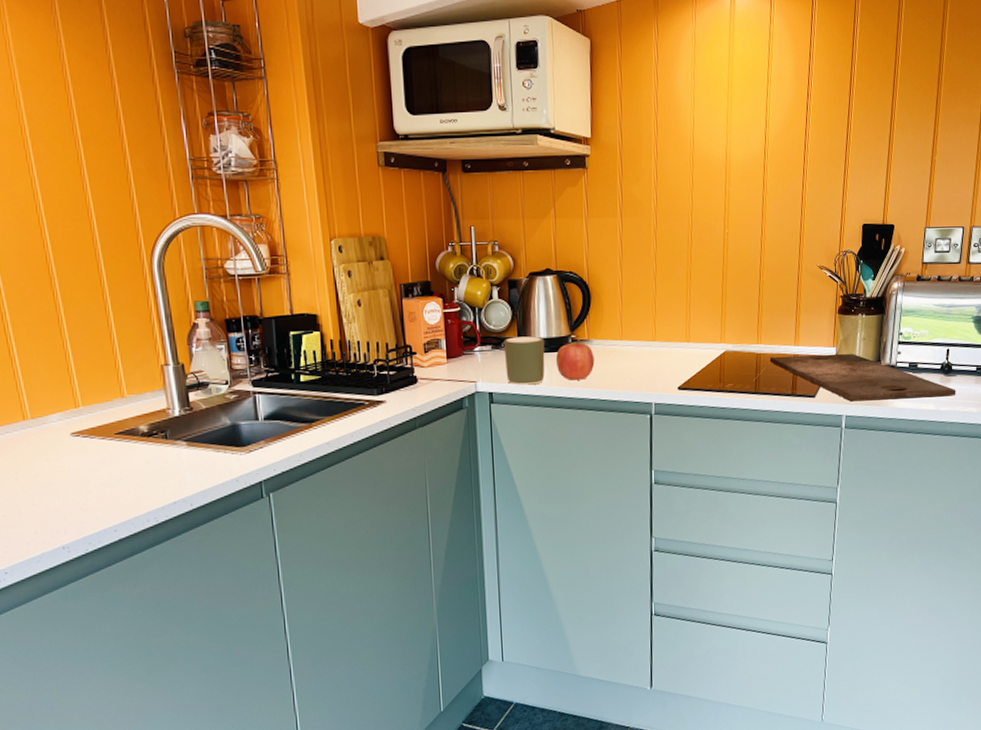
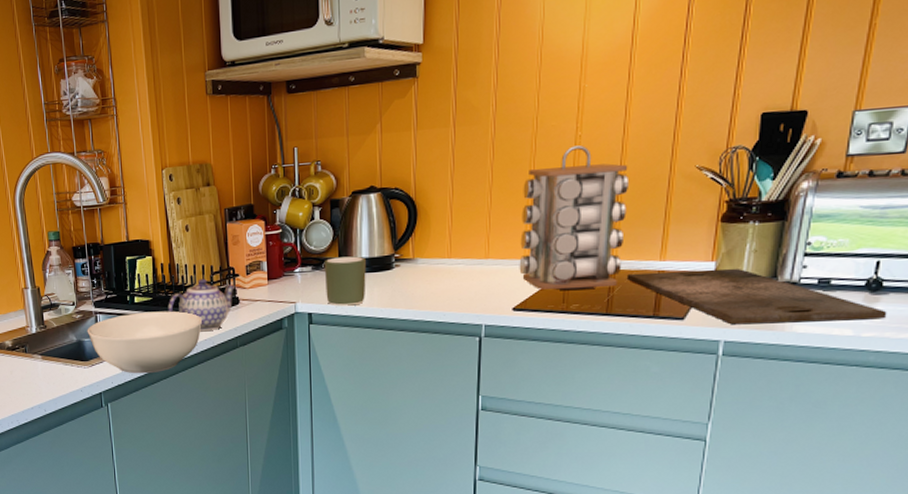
bowl: none [243,390,378,460] -> present [87,311,203,374]
teapot: none [339,356,413,413] -> present [168,278,236,332]
fruit: present [555,339,595,380] -> none [377,258,419,301]
spice rack: none [682,242,767,372] -> present [519,145,628,291]

